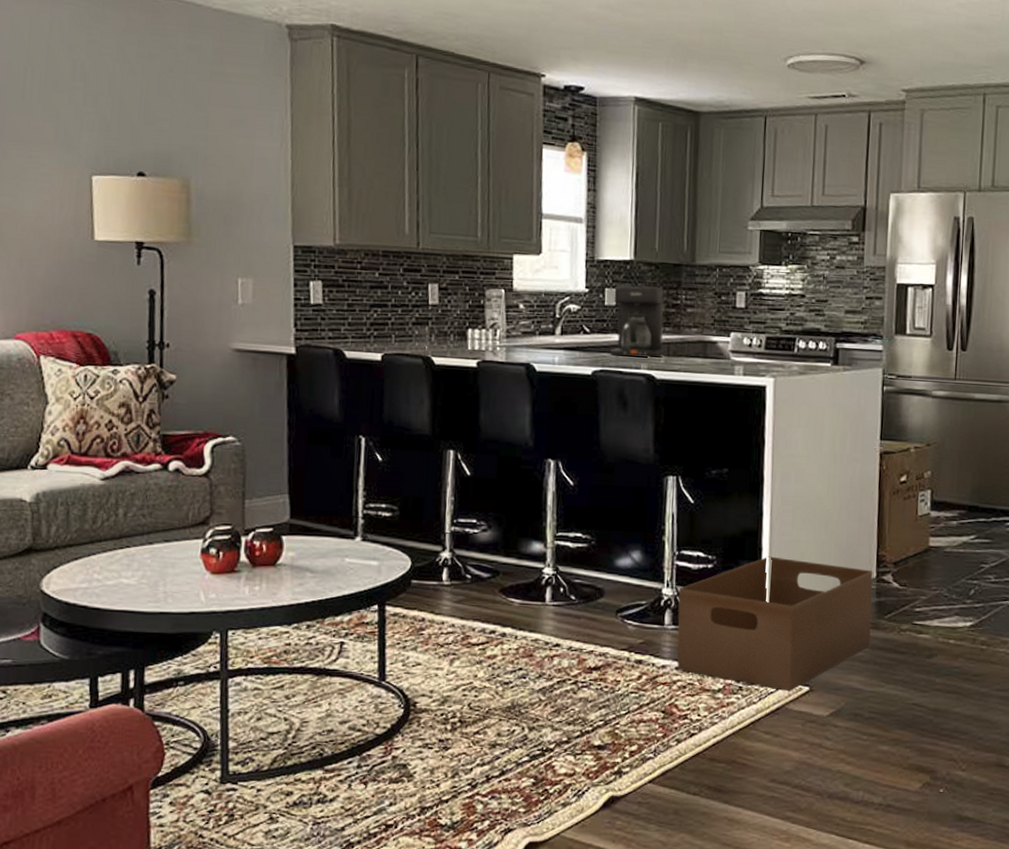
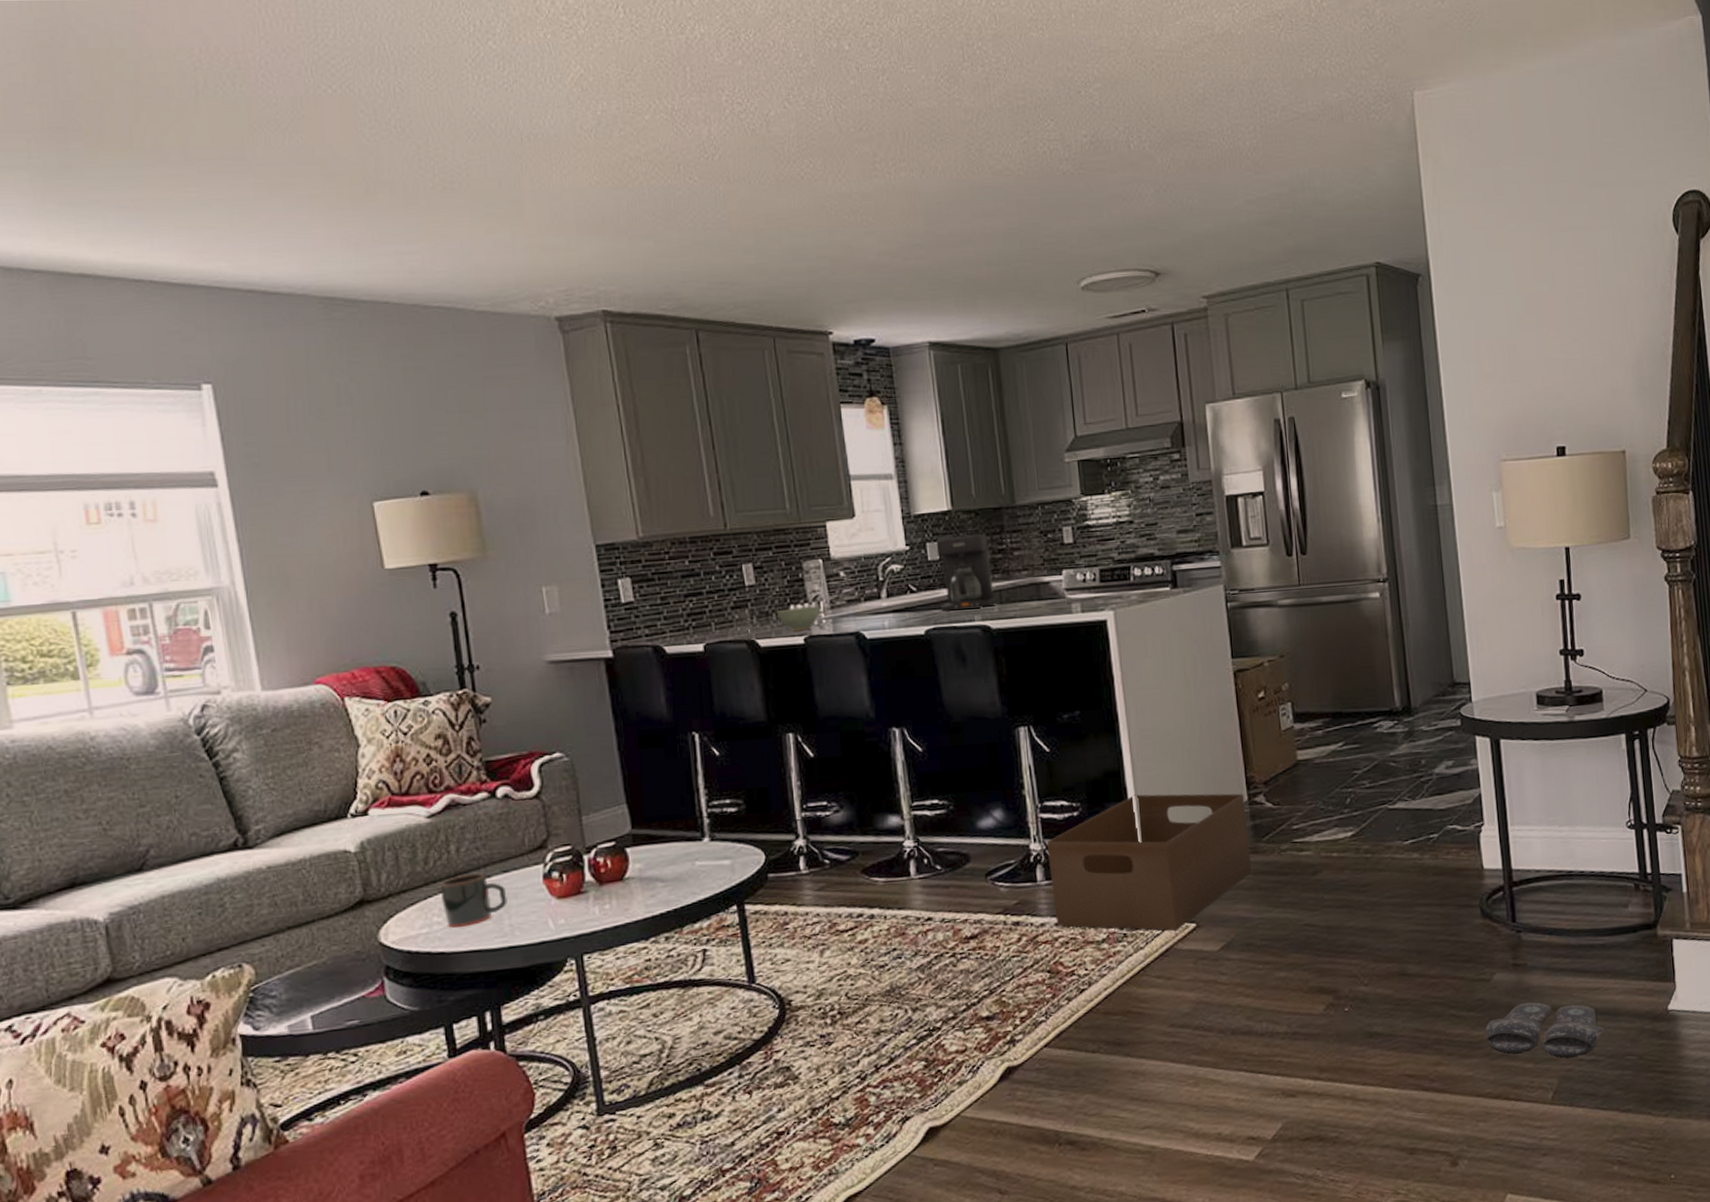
mug: none [104,538,165,588] -> present [441,872,508,928]
bowl: none [454,332,497,355] -> present [776,605,821,632]

